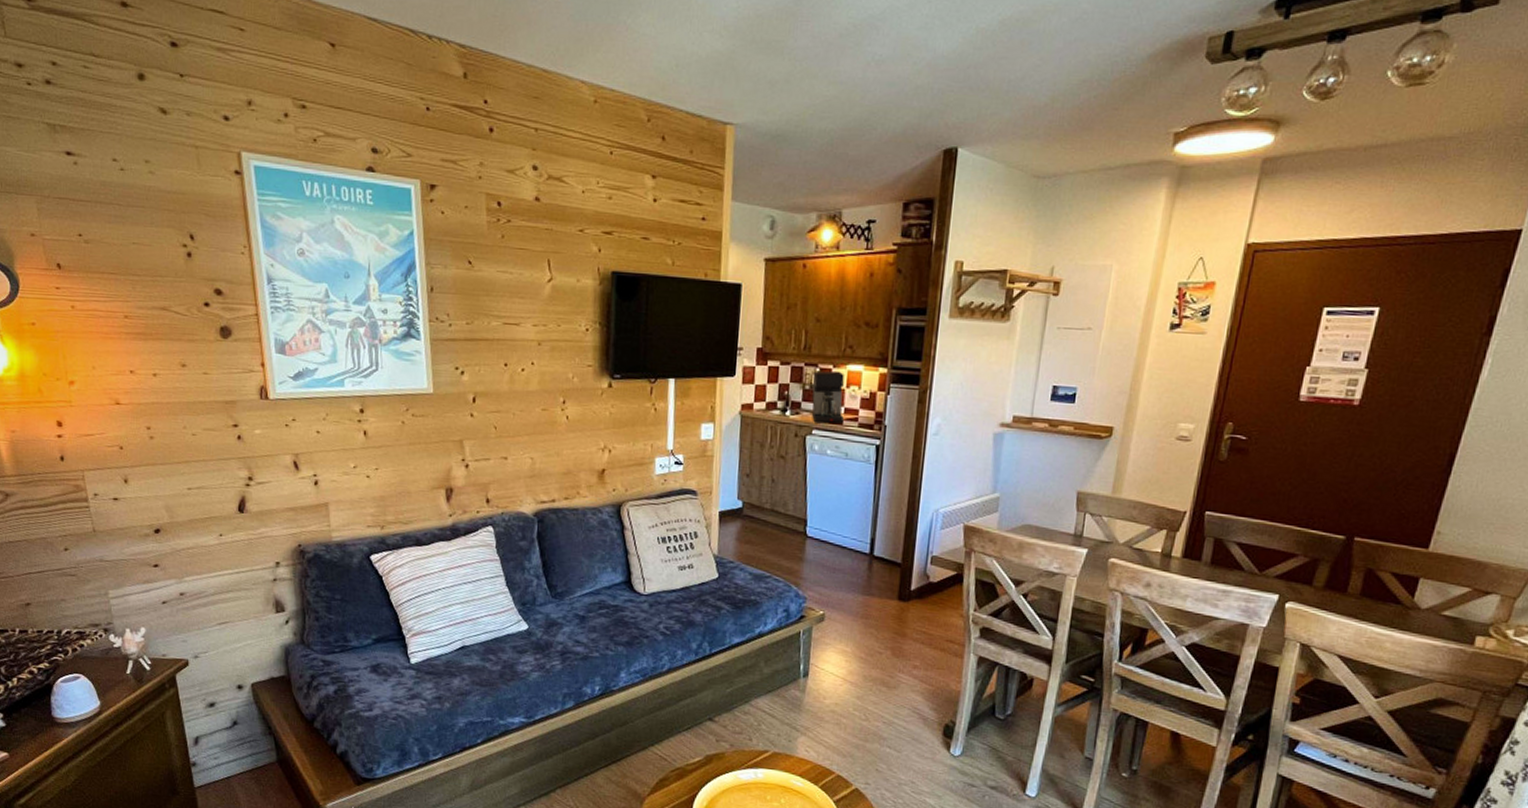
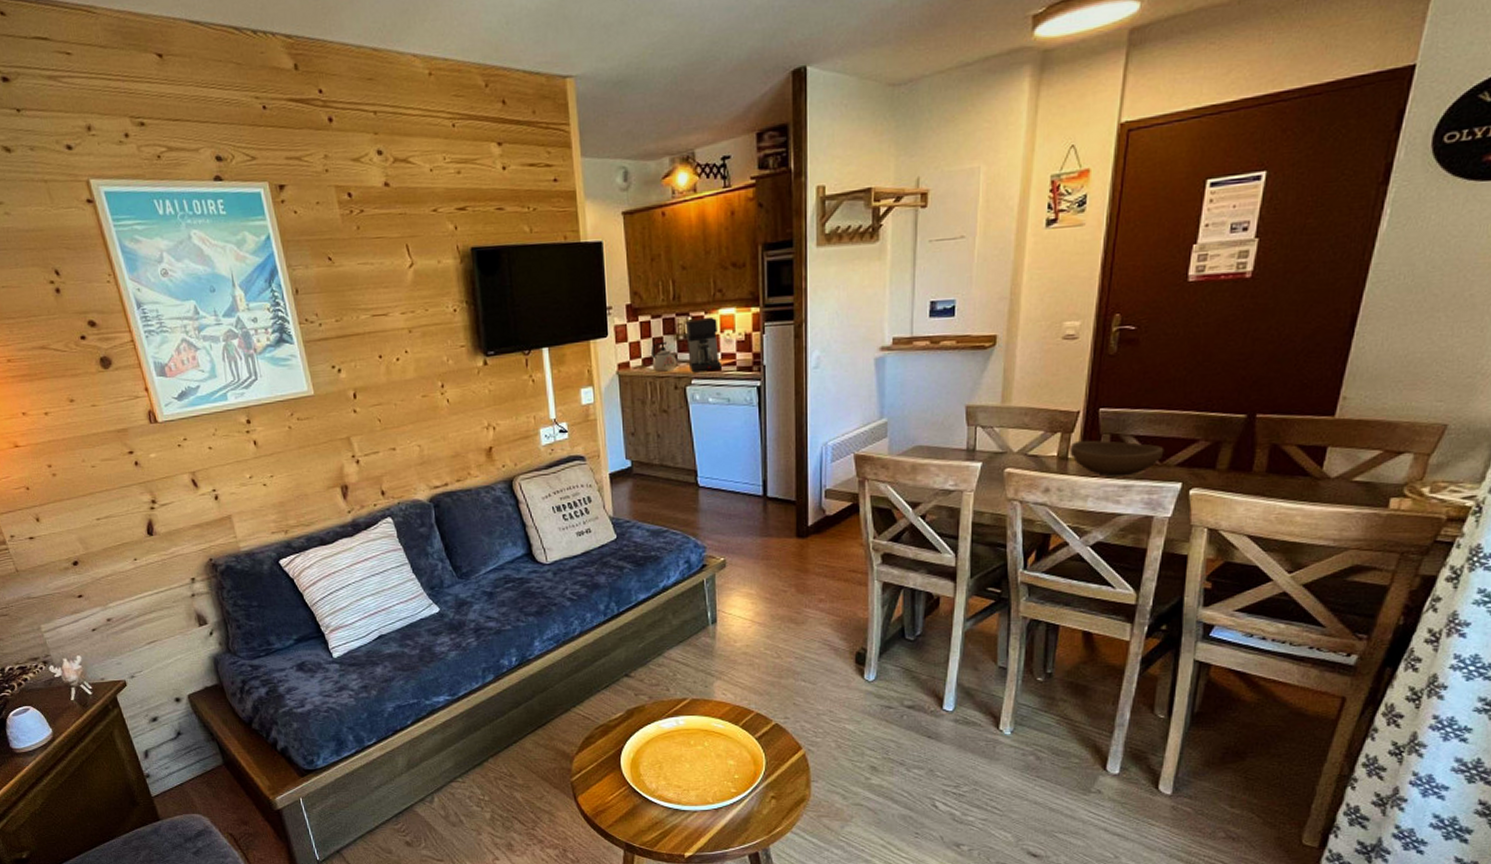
kettle: none [775,388,802,419] -> present [651,341,678,372]
bowl: none [1173,540,1265,581] -> present [1070,440,1164,477]

